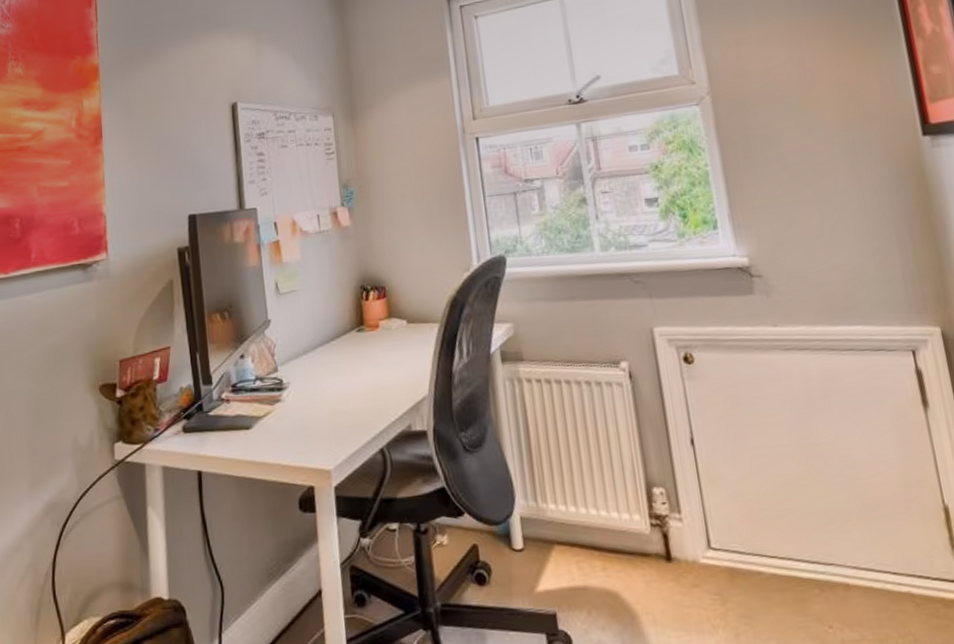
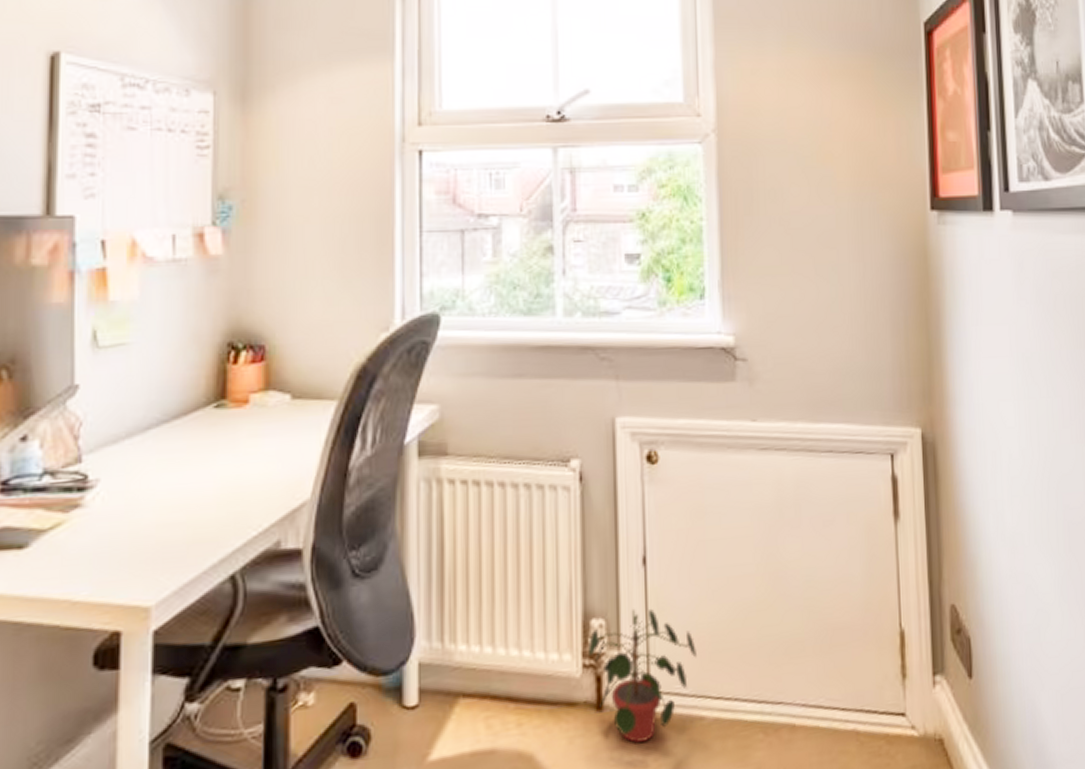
potted plant: none [653,480,749,589] -> present [588,608,697,743]

